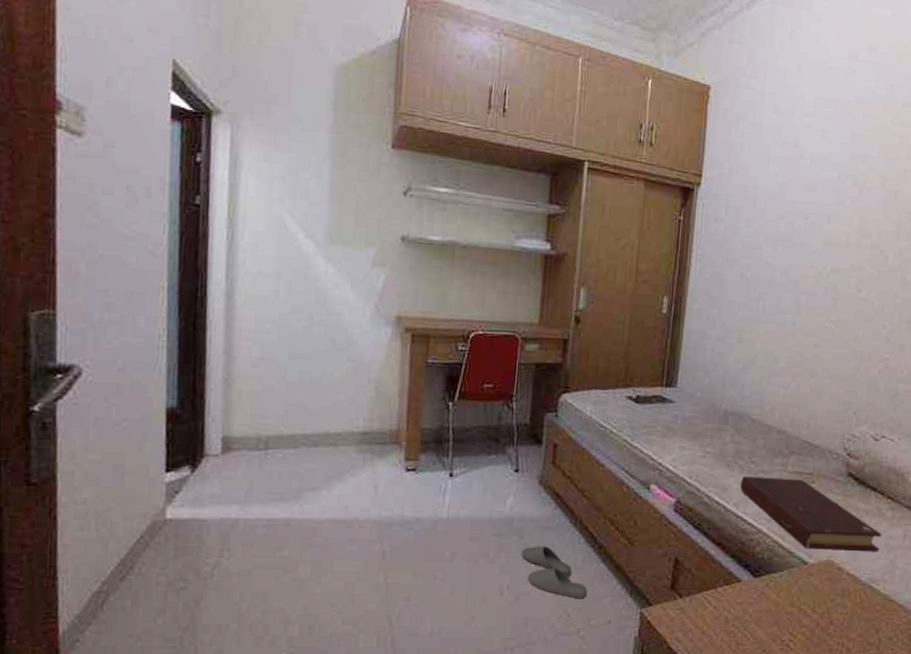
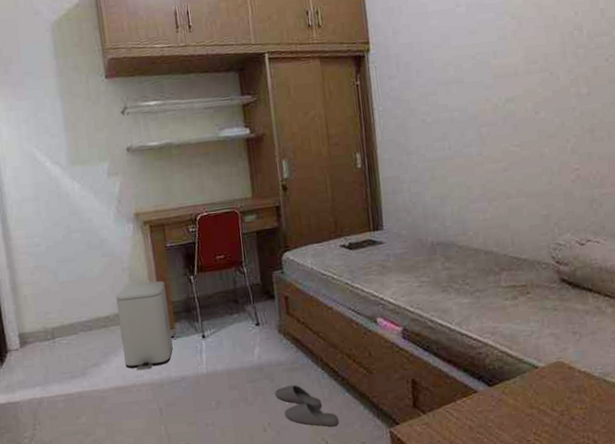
pedal bin: none [350,399,417,504] -> present [116,281,173,371]
book: present [740,476,882,551] -> none [459,292,607,354]

